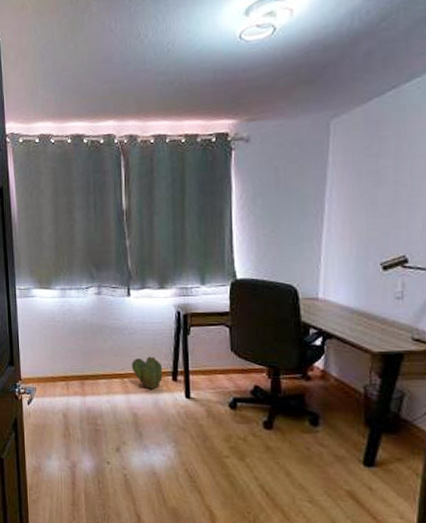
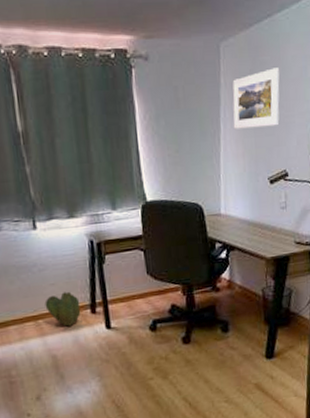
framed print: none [340,142,405,210] -> present [232,68,280,129]

